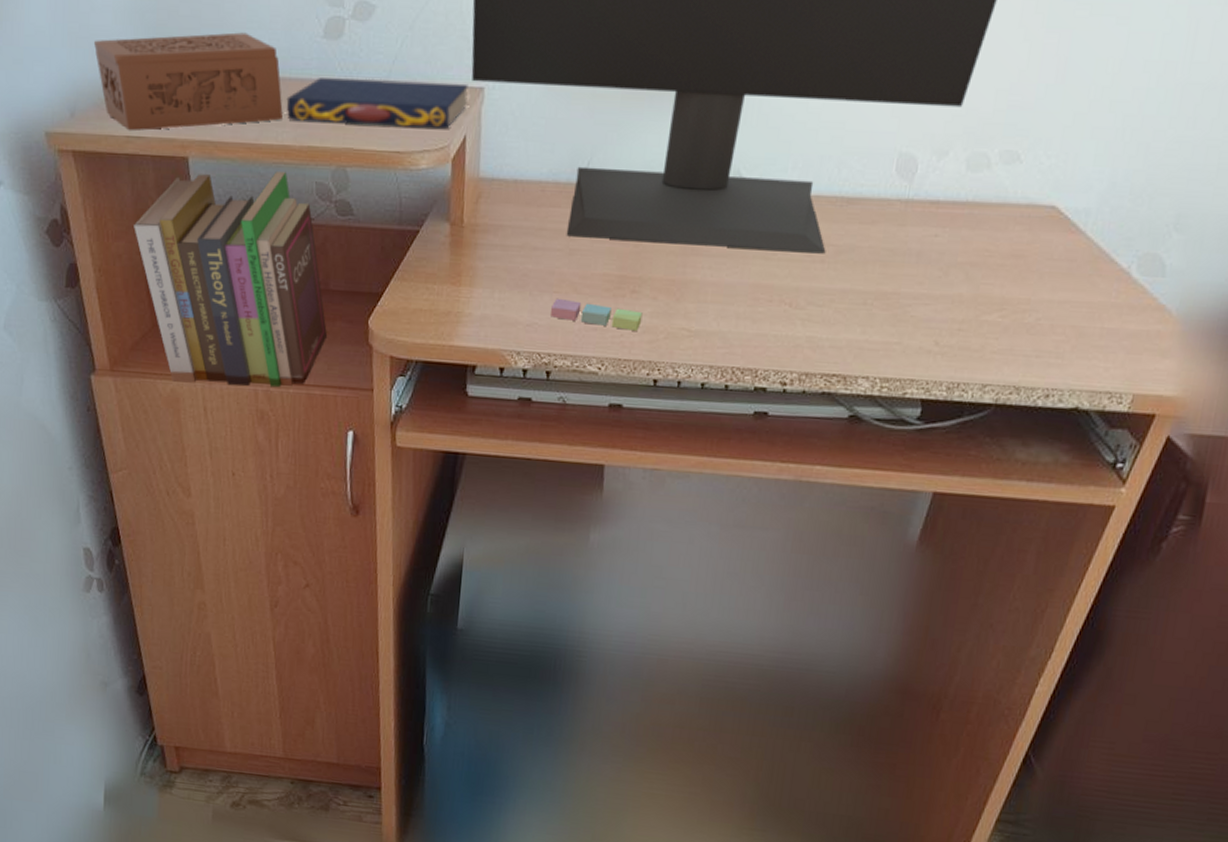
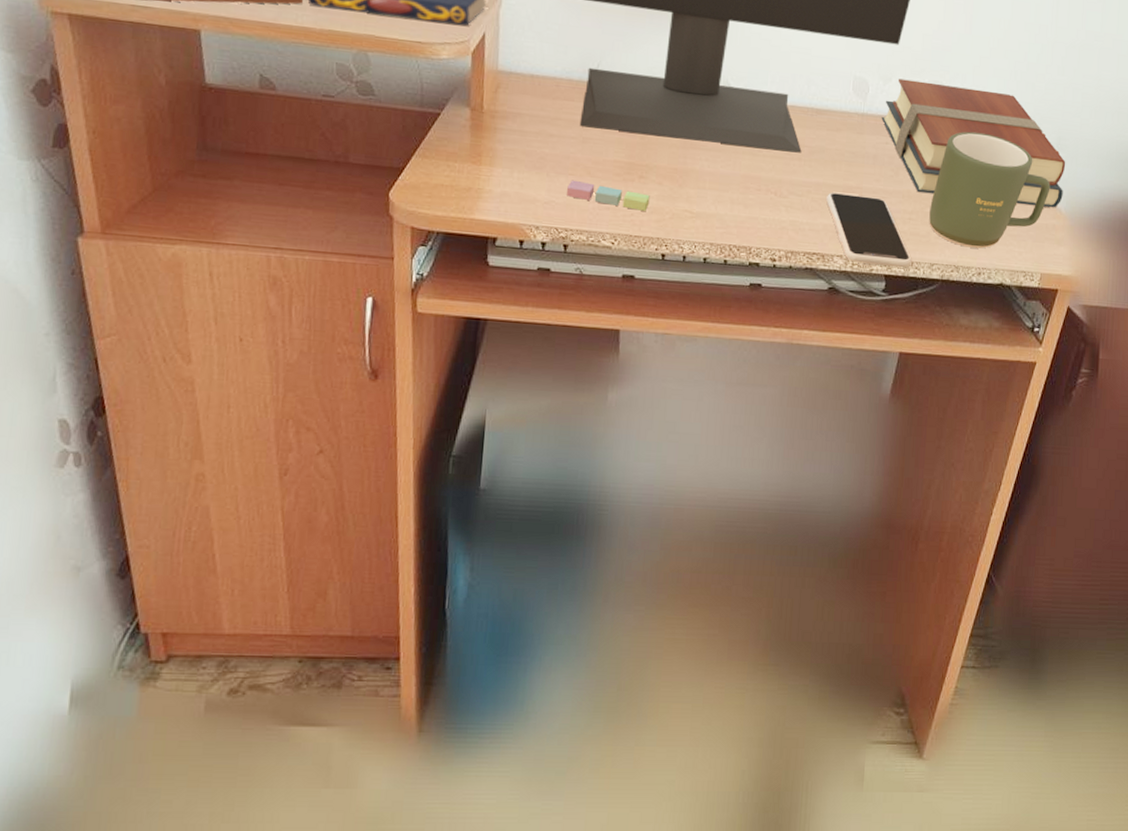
books: present [134,171,327,388] -> none [136,46,346,255]
smartphone: none [853,301,958,391] -> present [826,193,912,268]
books: none [931,151,1185,309] -> present [881,78,1066,208]
mug: none [984,214,1160,365] -> present [929,131,1051,249]

